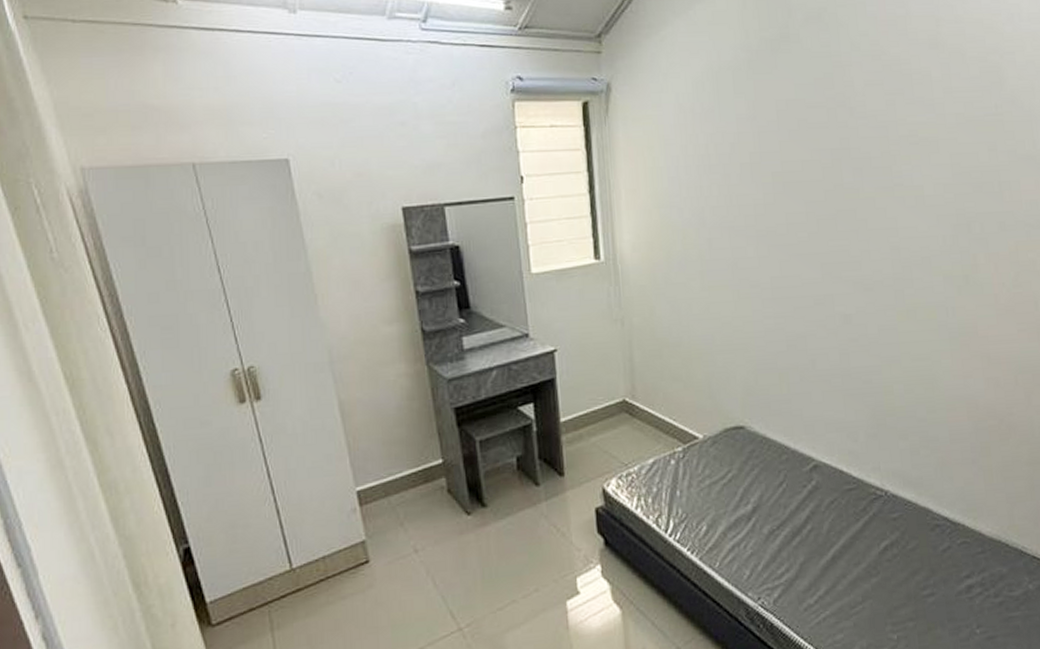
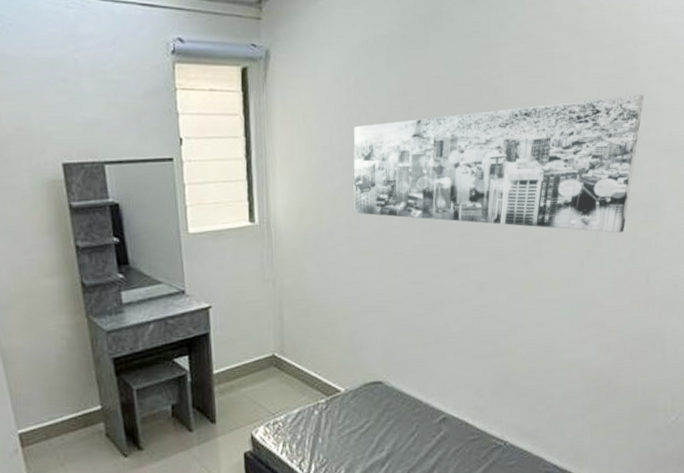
wall art: none [701,107,1016,255] -> present [353,95,644,233]

